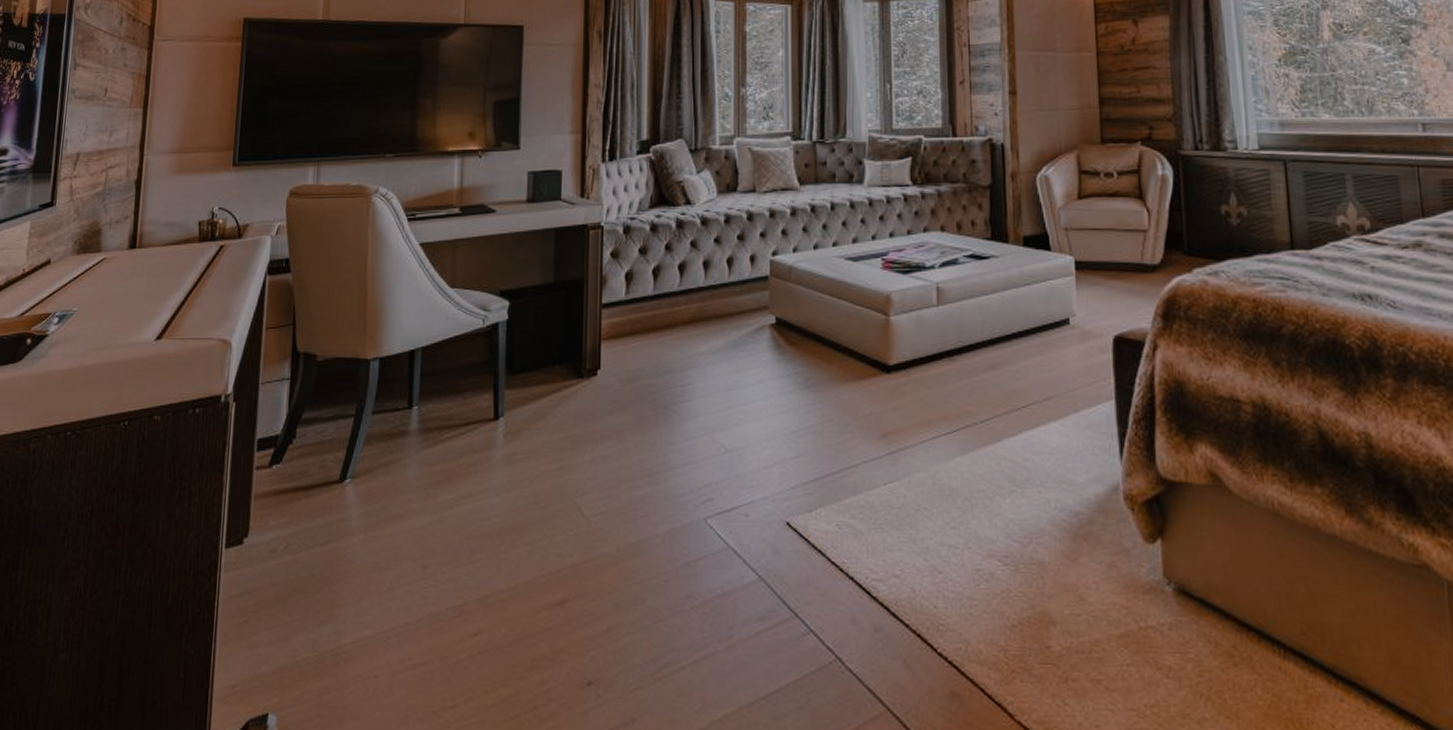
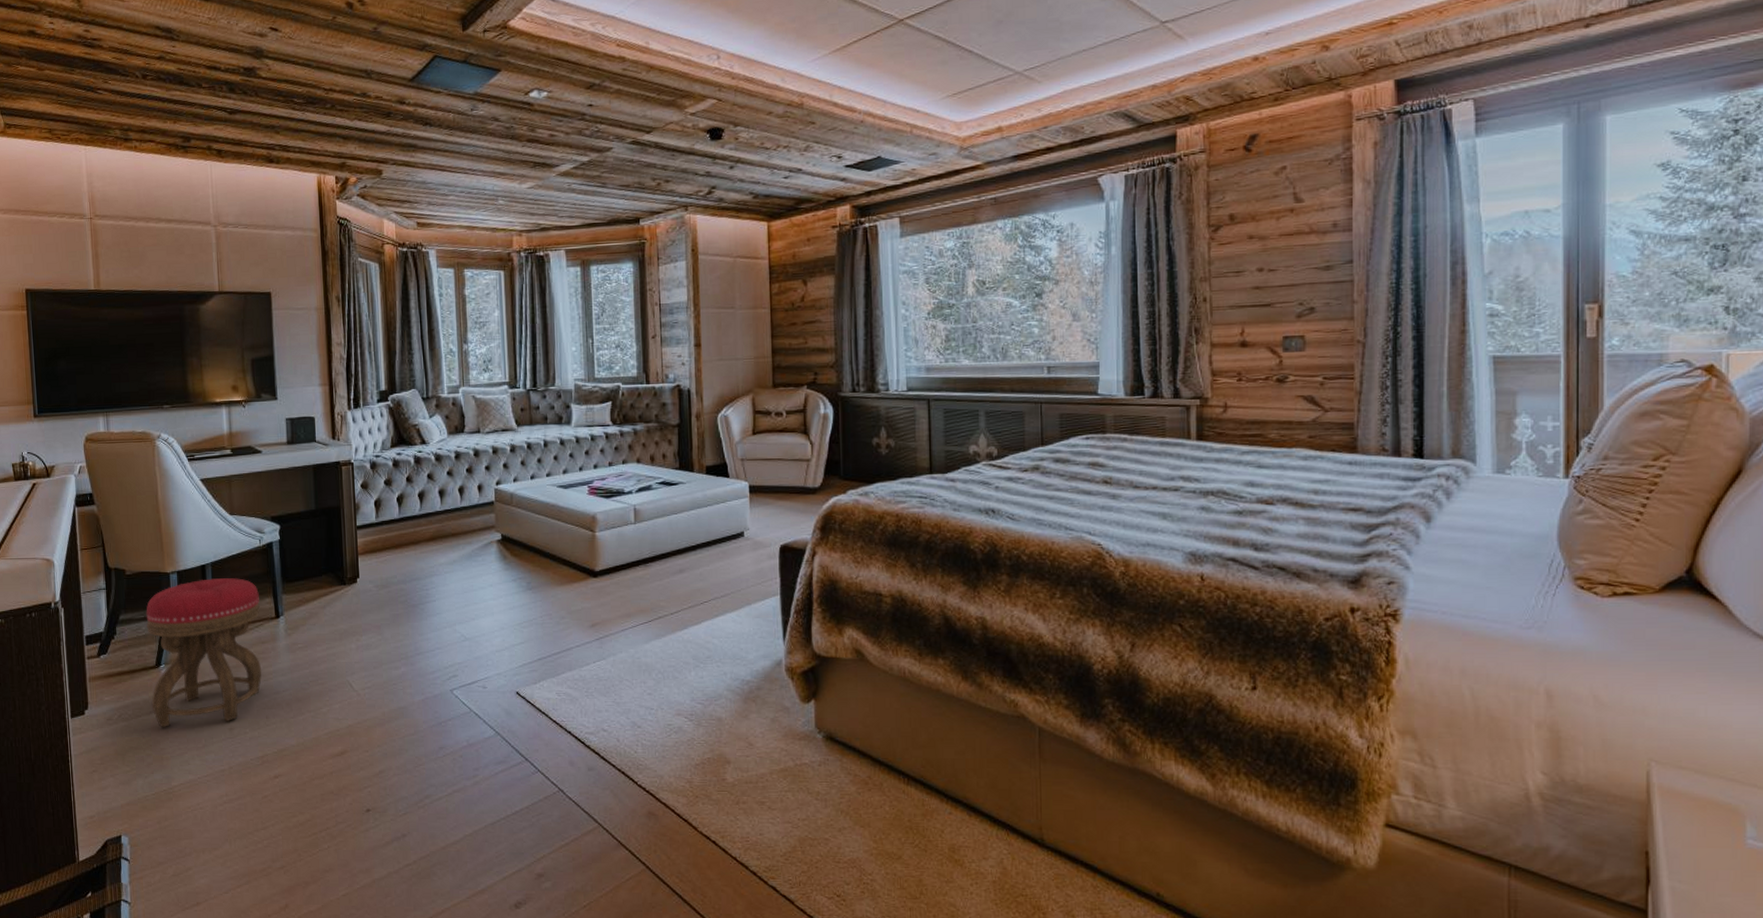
stool: none [328,367,477,563] -> present [146,578,262,727]

